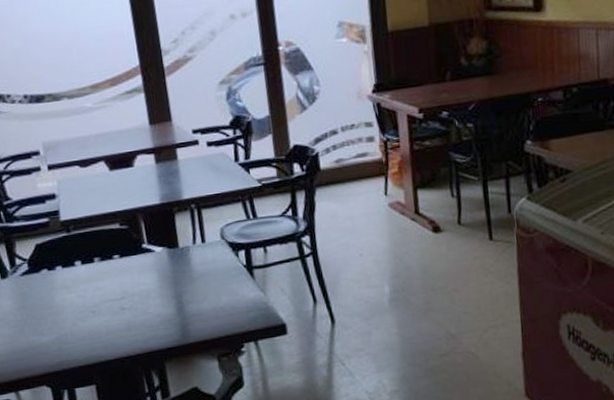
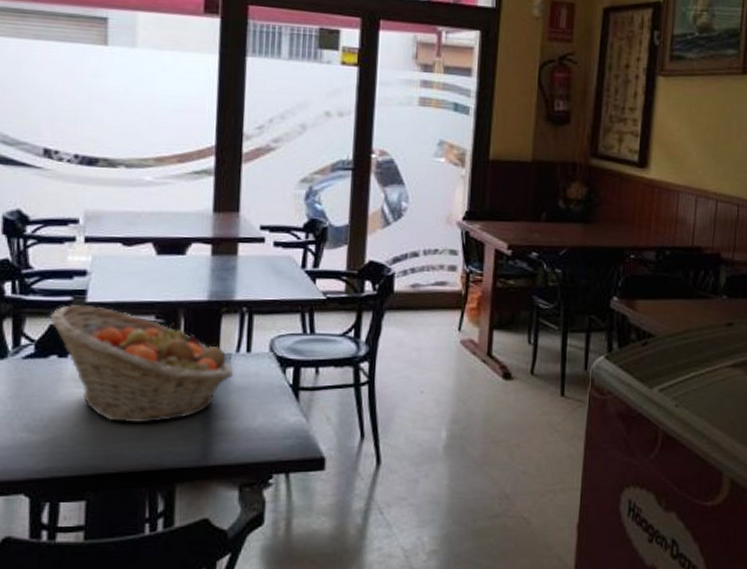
fruit basket: none [34,222,195,318] -> present [50,305,234,423]

